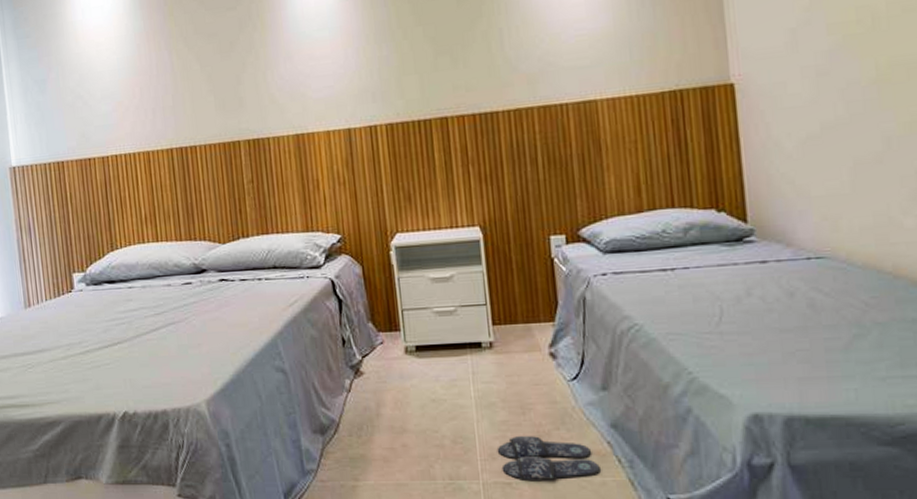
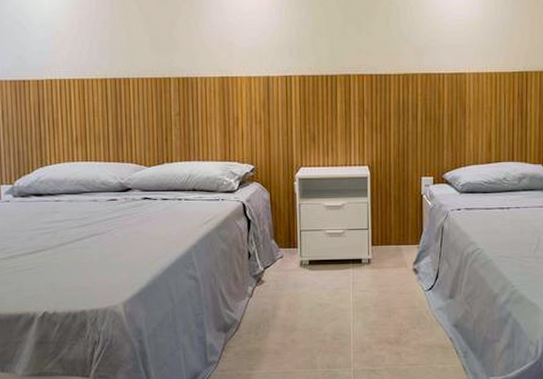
slippers: present [498,436,600,482] -> none [368,333,443,369]

